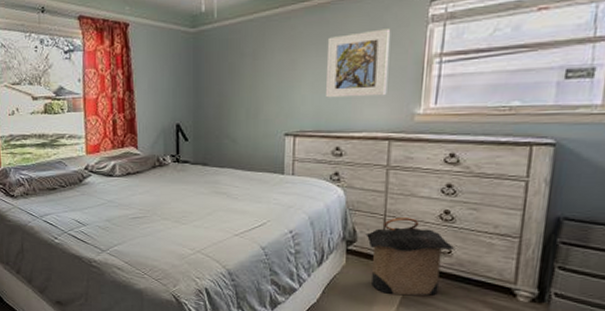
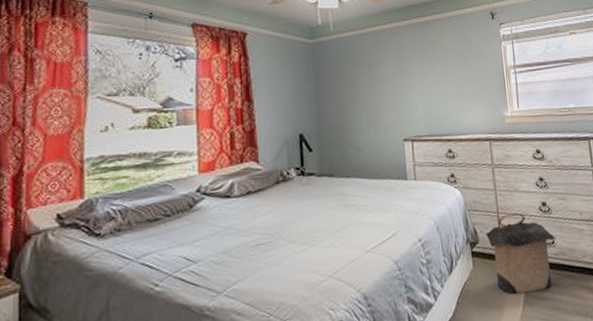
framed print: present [325,28,391,98] -> none [429,45,481,104]

